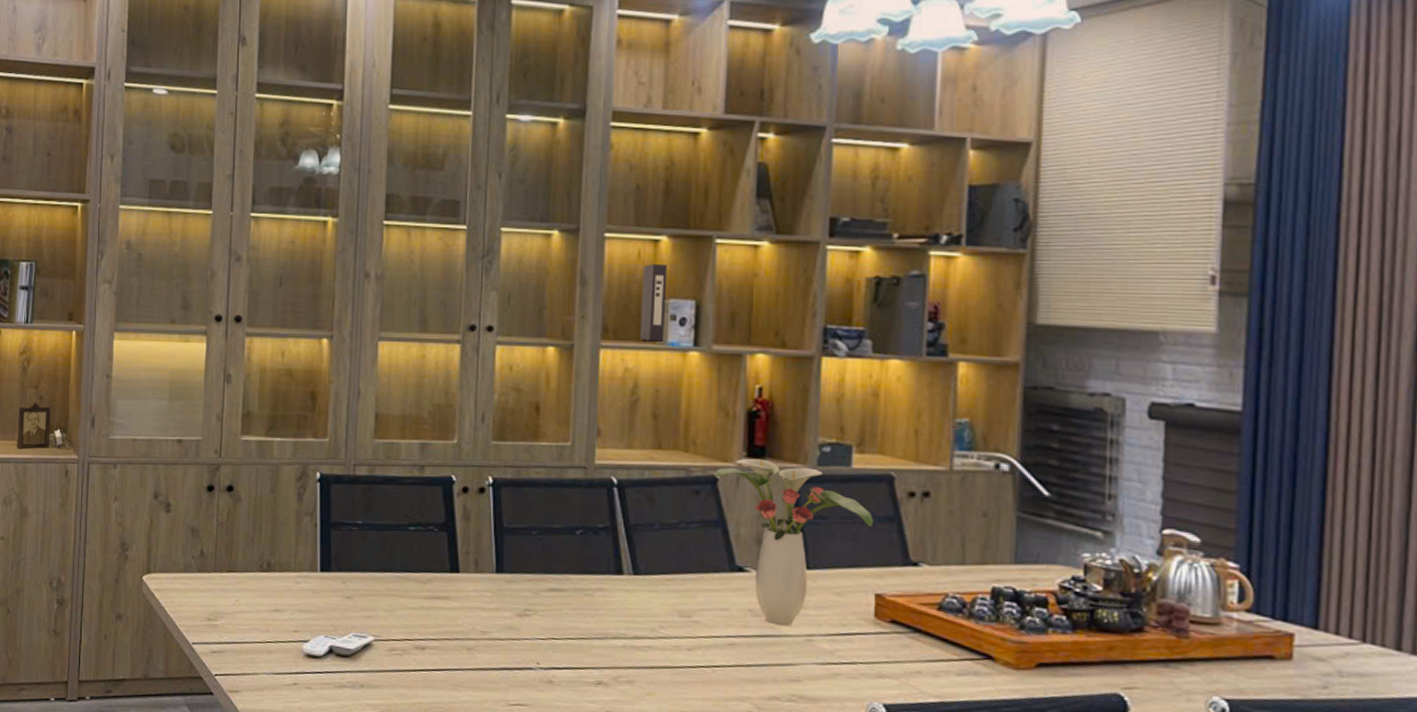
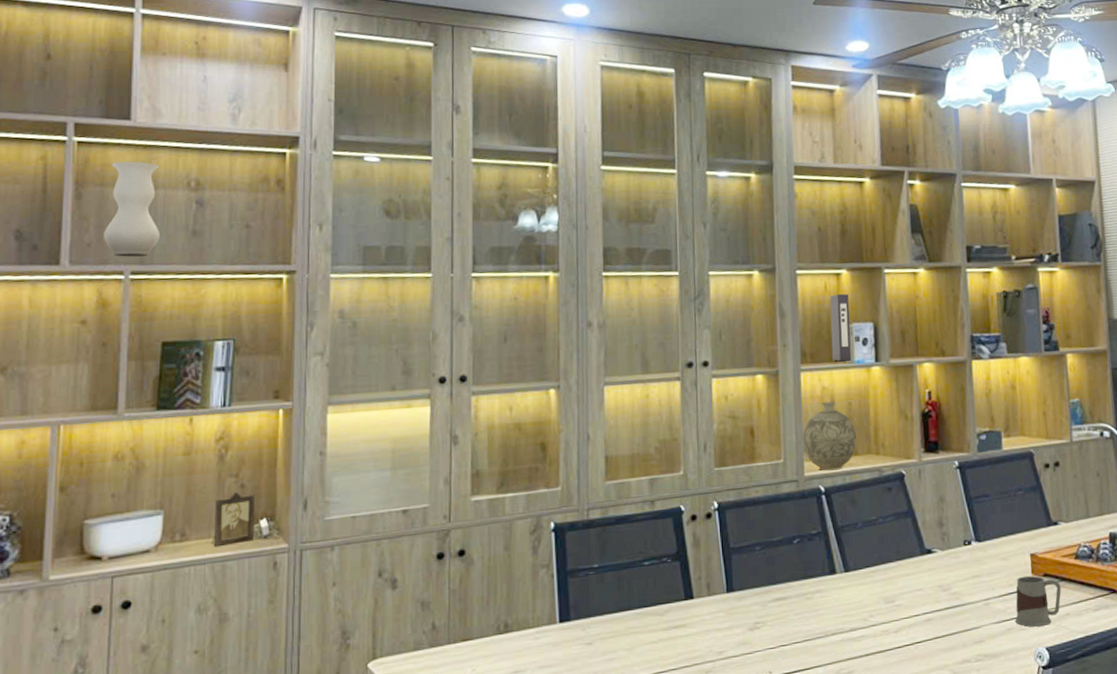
decorative vase: none [596,385,663,463] -> present [802,401,857,471]
flower arrangement: present [715,458,873,625] -> none [901,452,1023,595]
mug: none [844,617,913,679] -> present [1015,575,1061,627]

